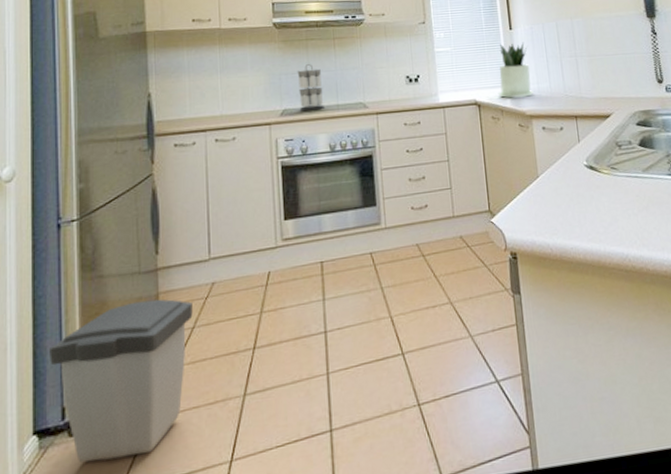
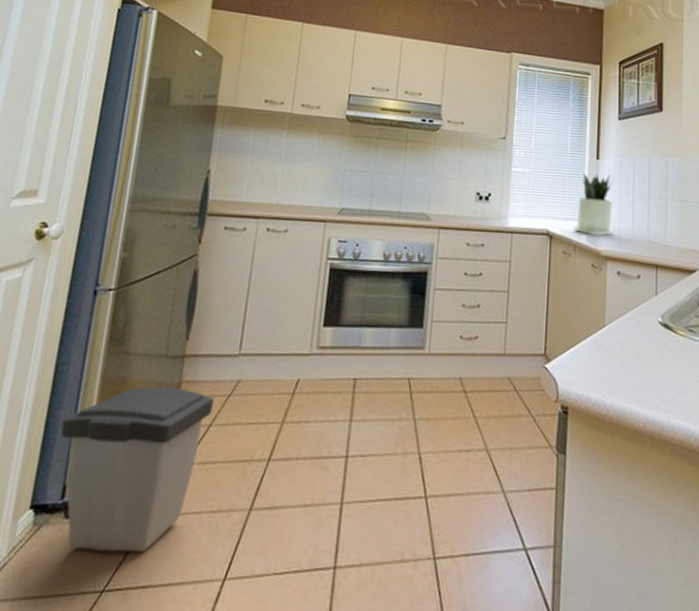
spice rack: present [297,63,324,112] -> none [359,163,388,215]

